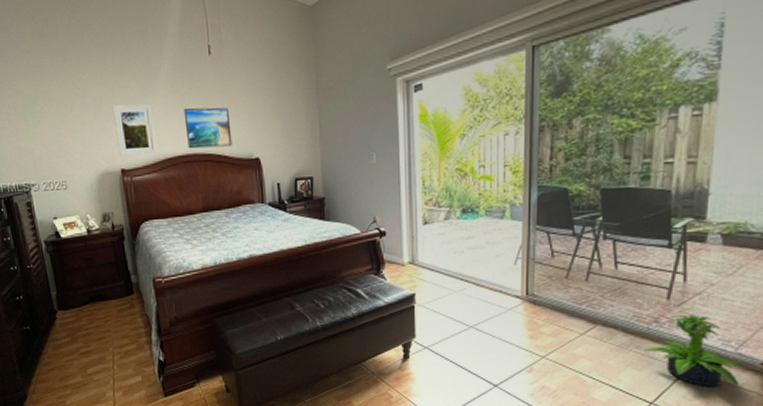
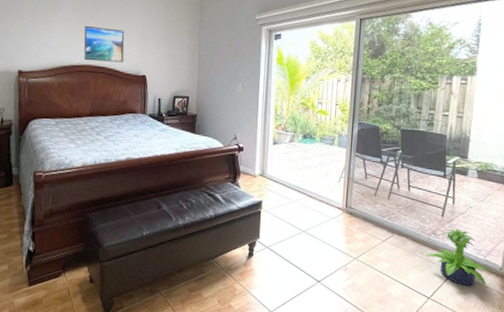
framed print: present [112,104,157,157] -> none [18,14,55,61]

